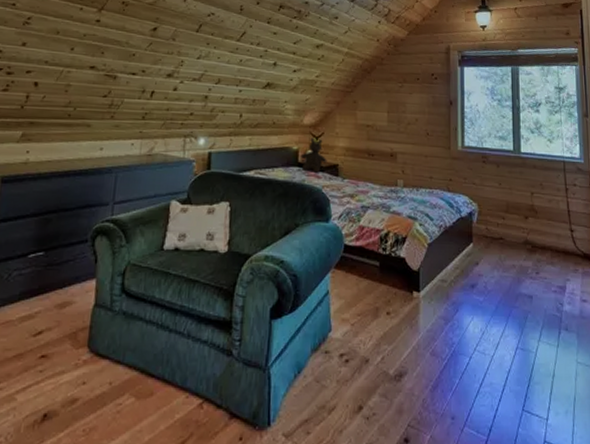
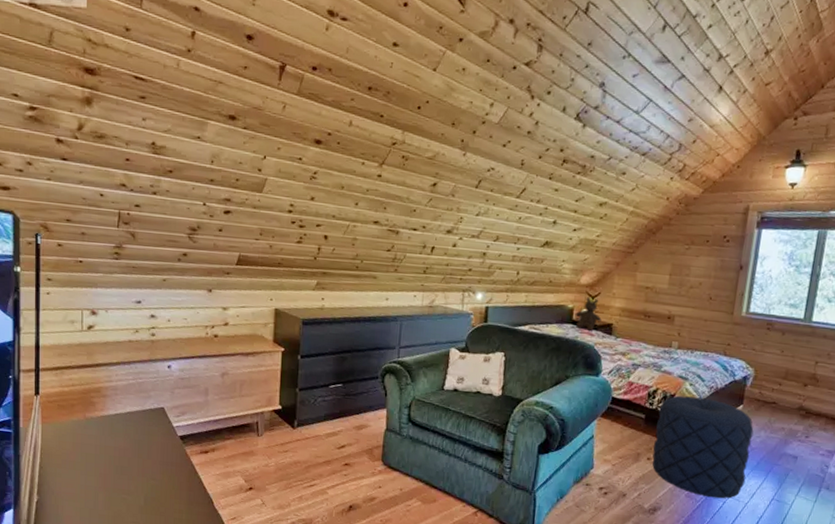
pouf: none [392,237,488,352] -> present [652,395,754,498]

